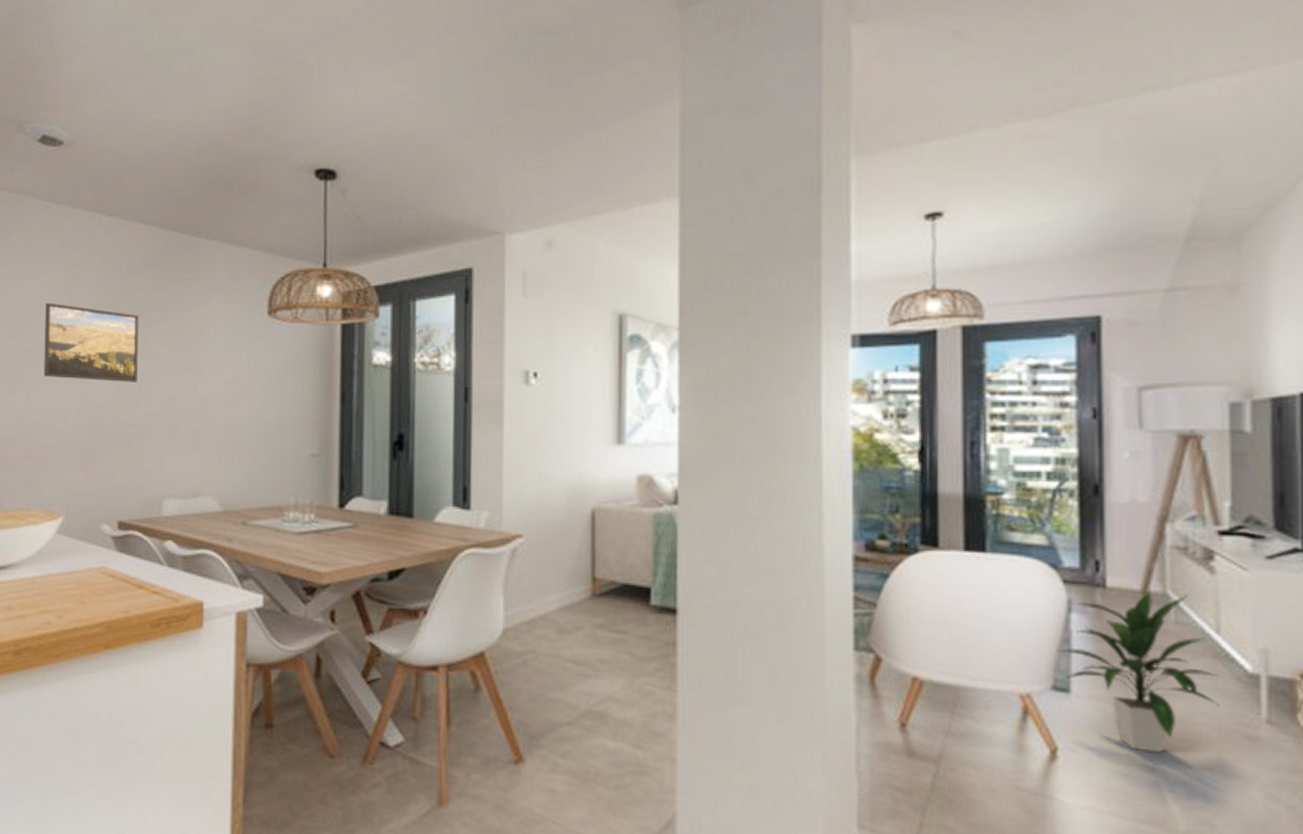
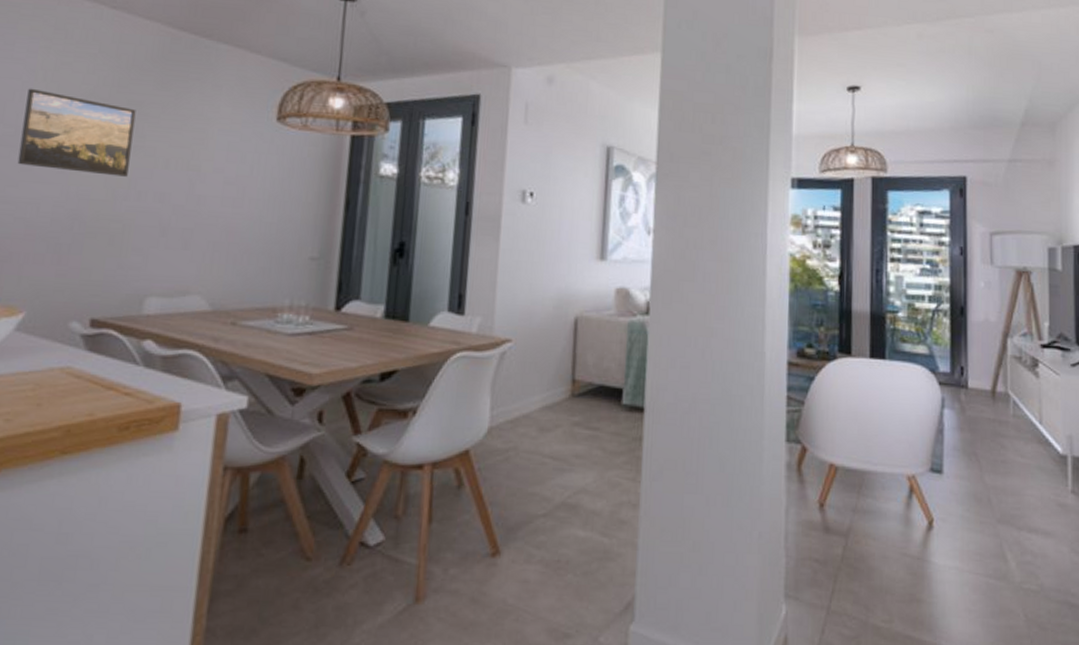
indoor plant: present [1056,590,1220,754] -> none [933,390,1042,520]

